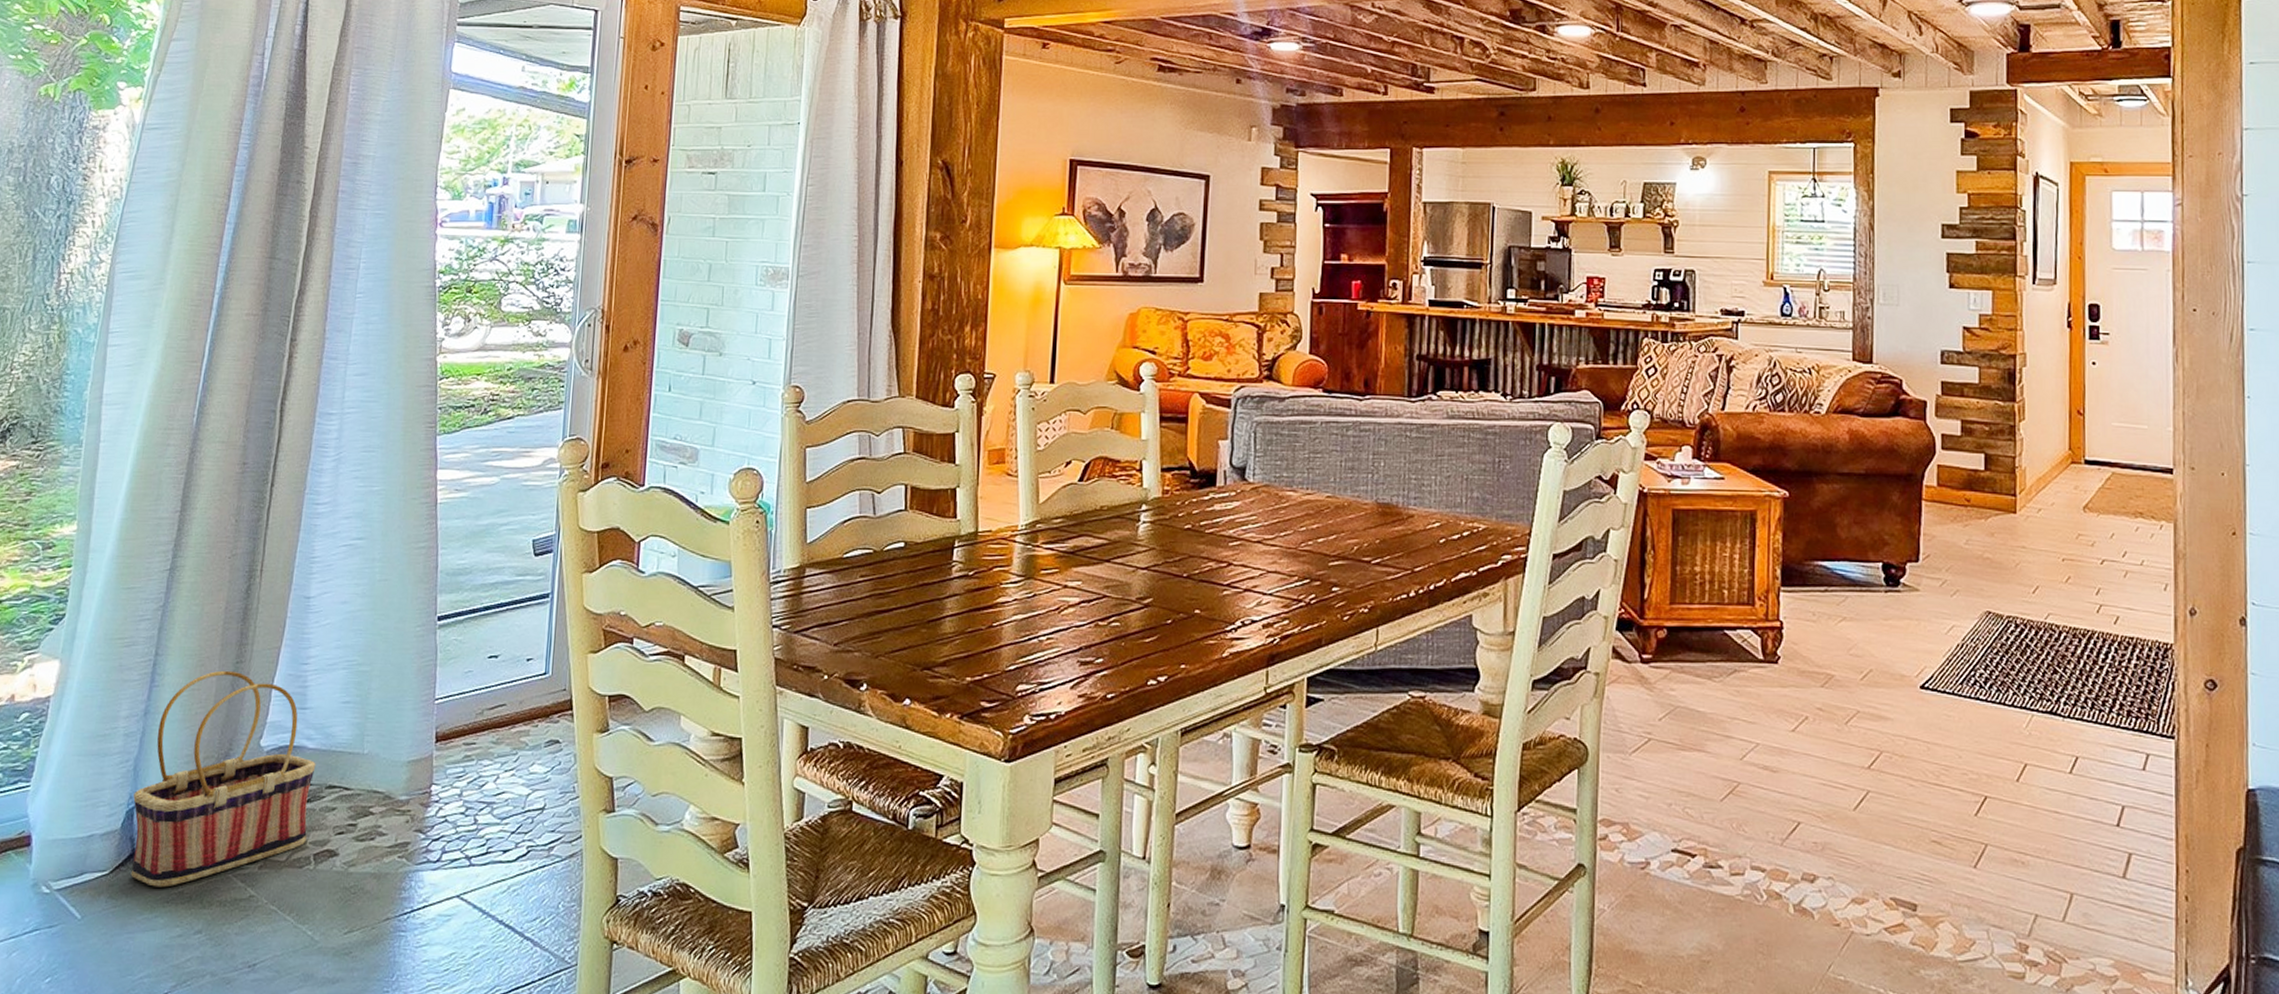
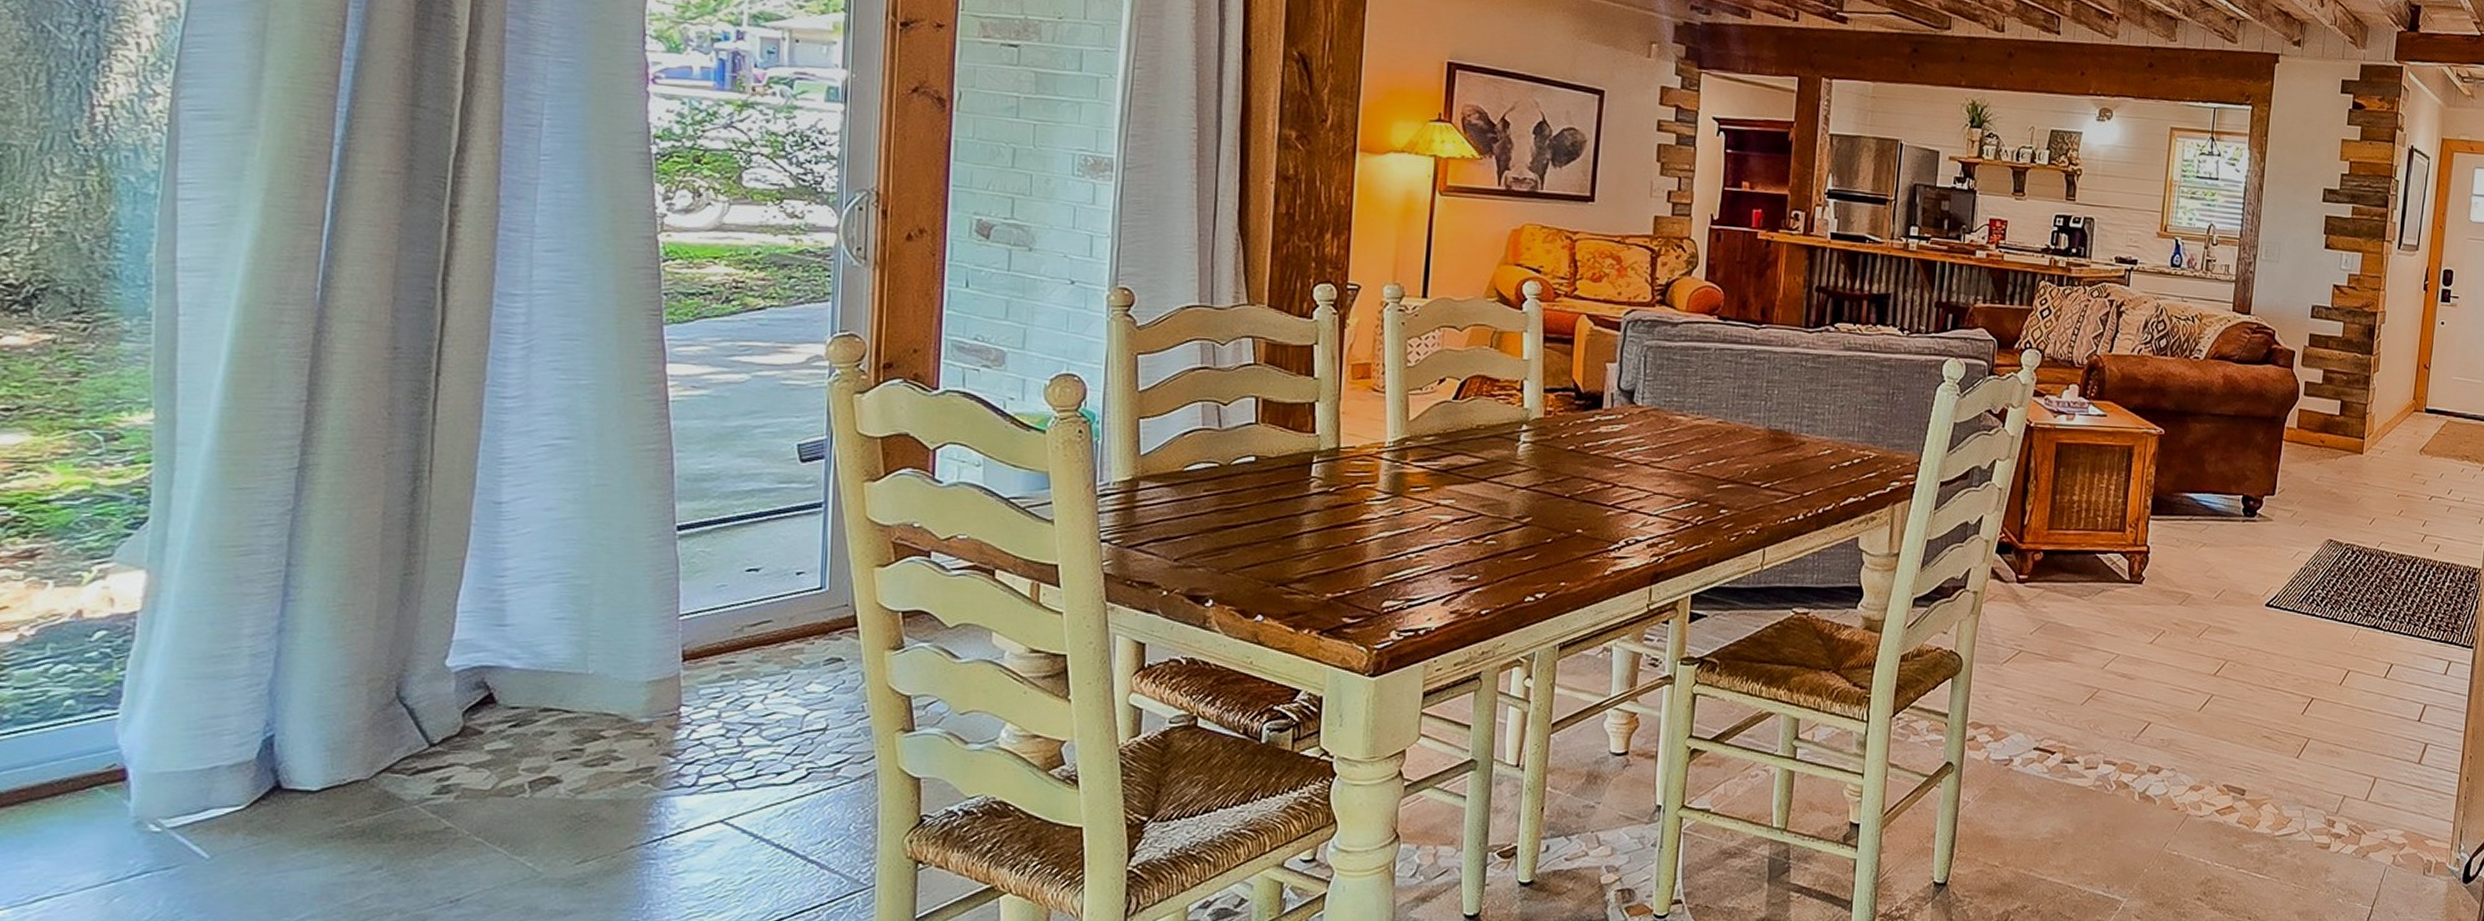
basket: present [130,670,316,888] -> none [271,583,524,822]

